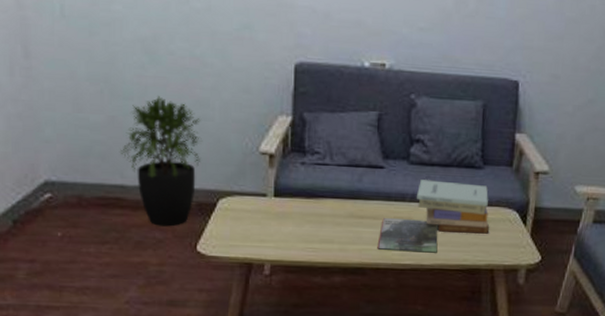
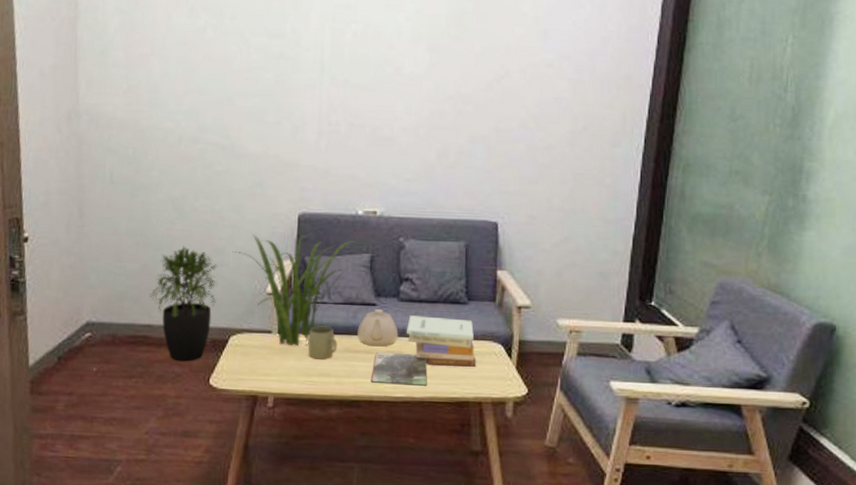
decorative plant: none [217,86,365,210] -> present [232,235,359,346]
mug: none [308,189,341,225] -> present [308,326,338,359]
teapot: none [363,171,408,212] -> present [357,308,399,347]

